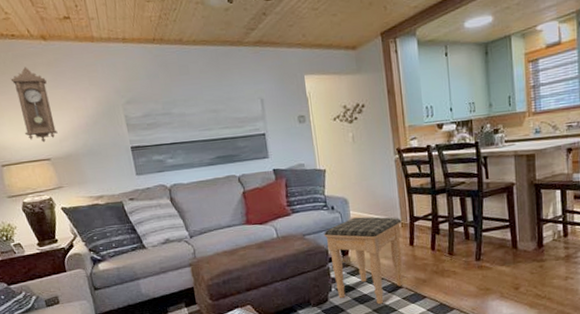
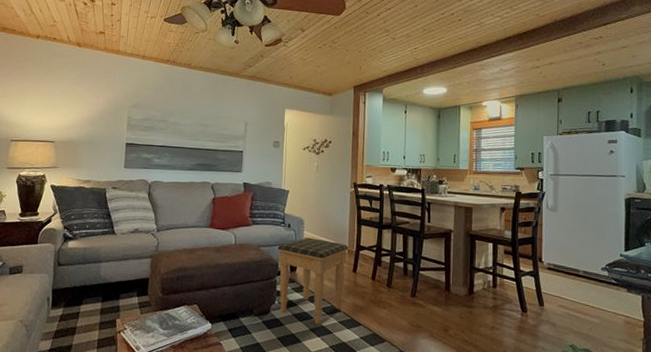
pendulum clock: present [10,67,58,143] -> none [39,64,71,127]

